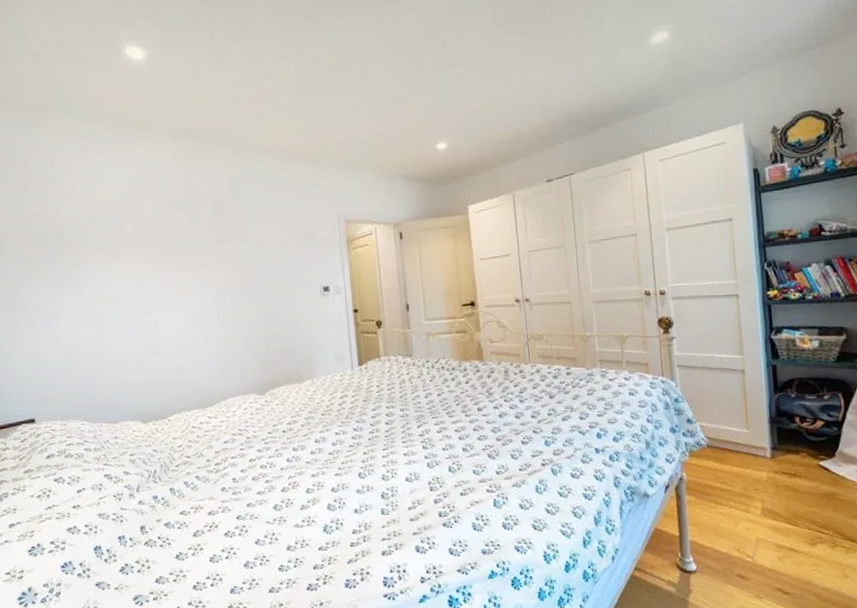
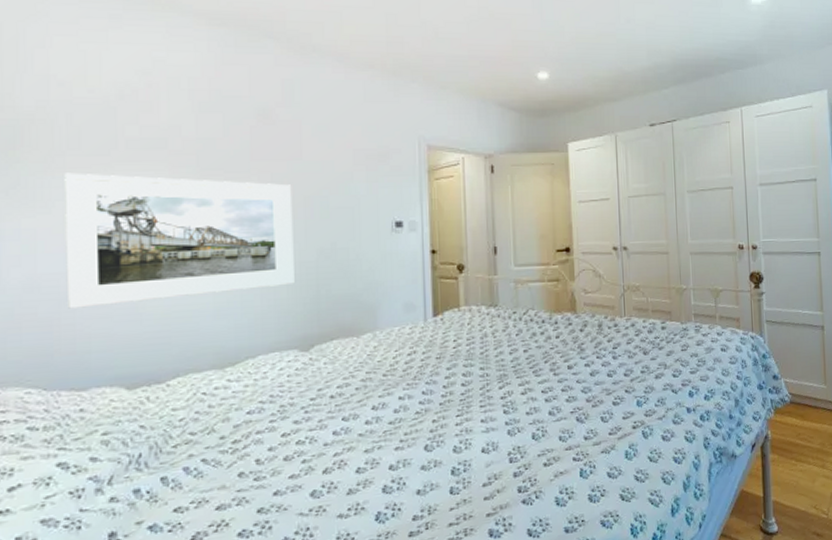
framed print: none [90,261,250,364] -> present [64,172,295,309]

